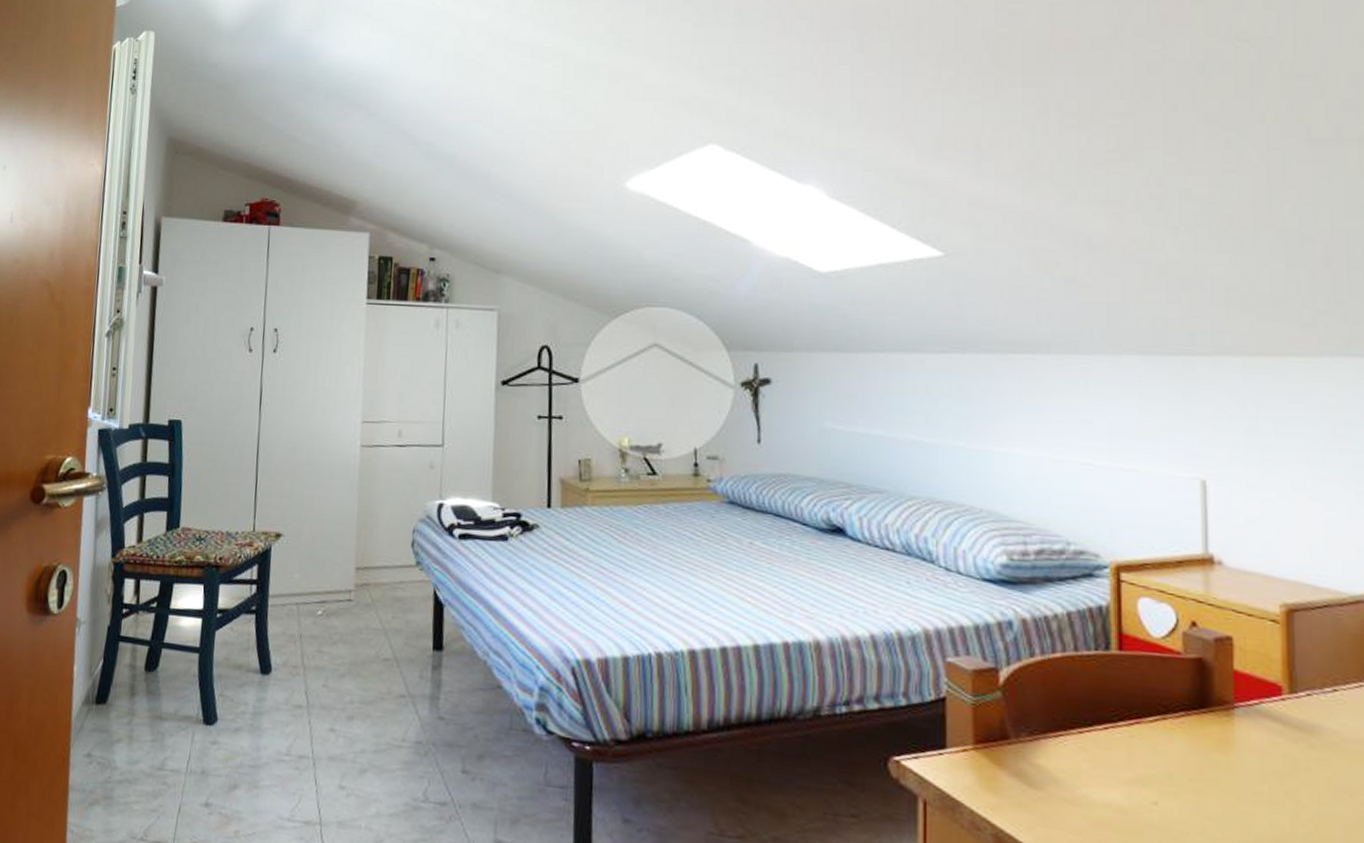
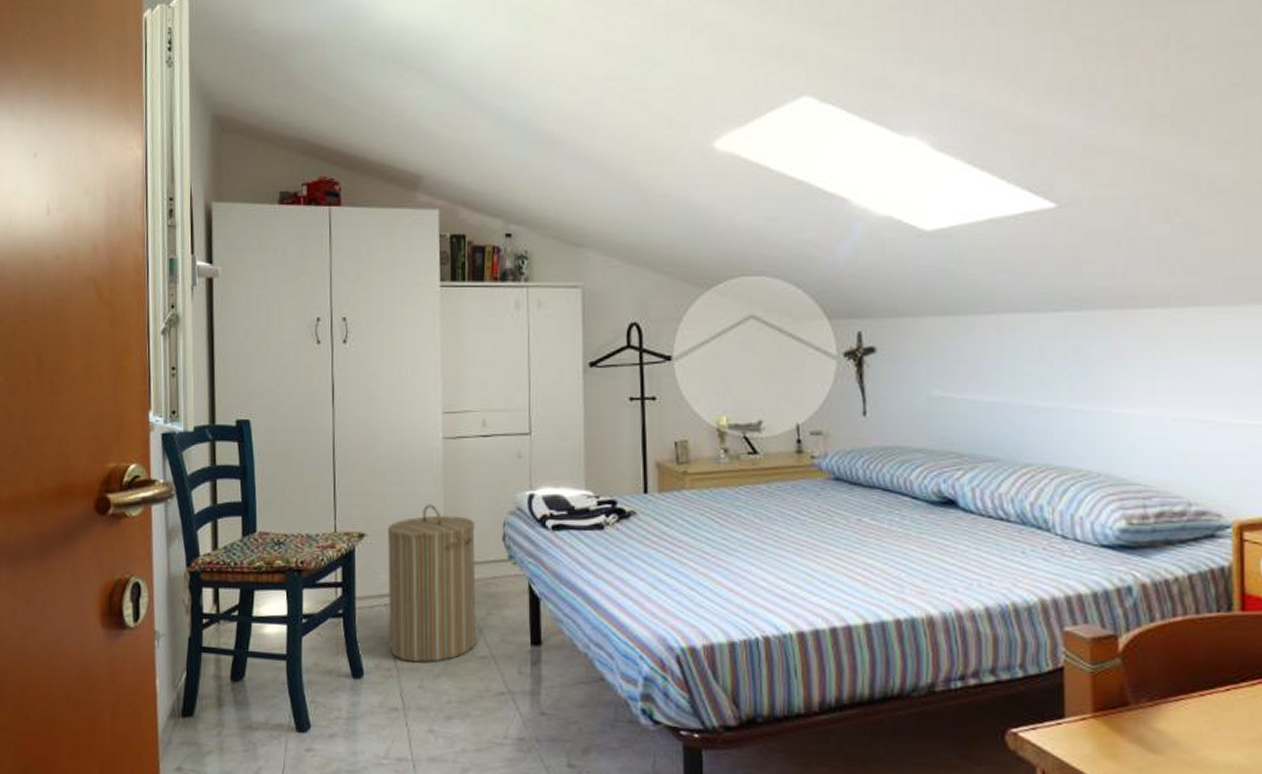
laundry hamper: none [297,508,387,663] -> present [387,504,476,663]

